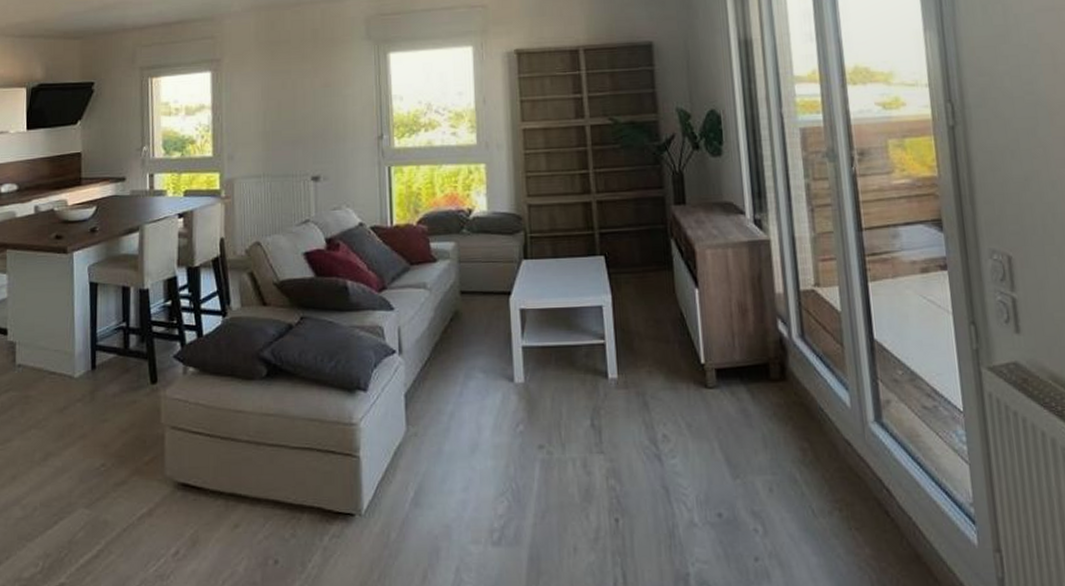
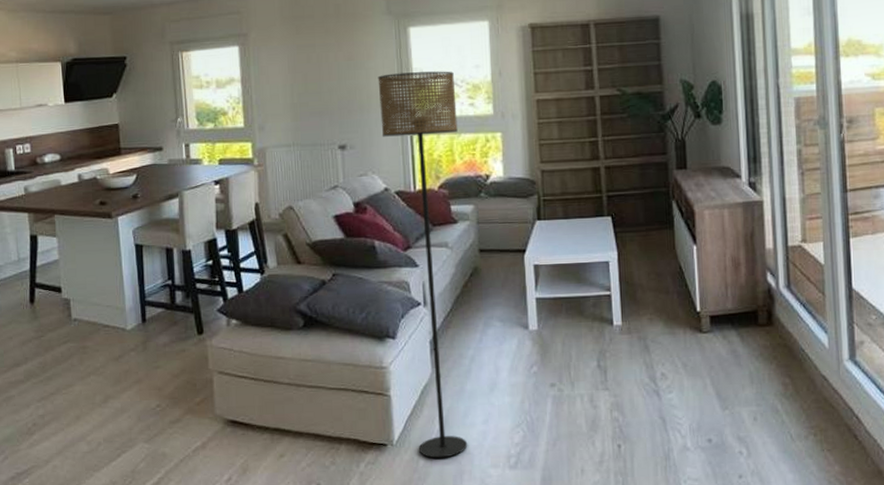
floor lamp: none [355,98,445,532] -> present [377,71,468,459]

